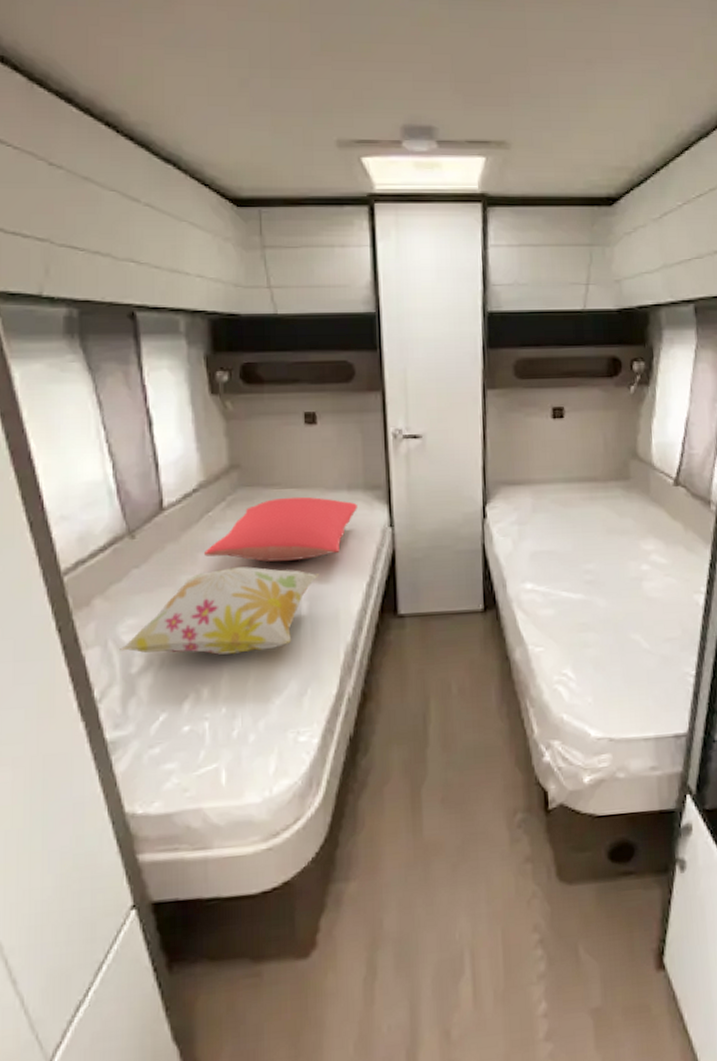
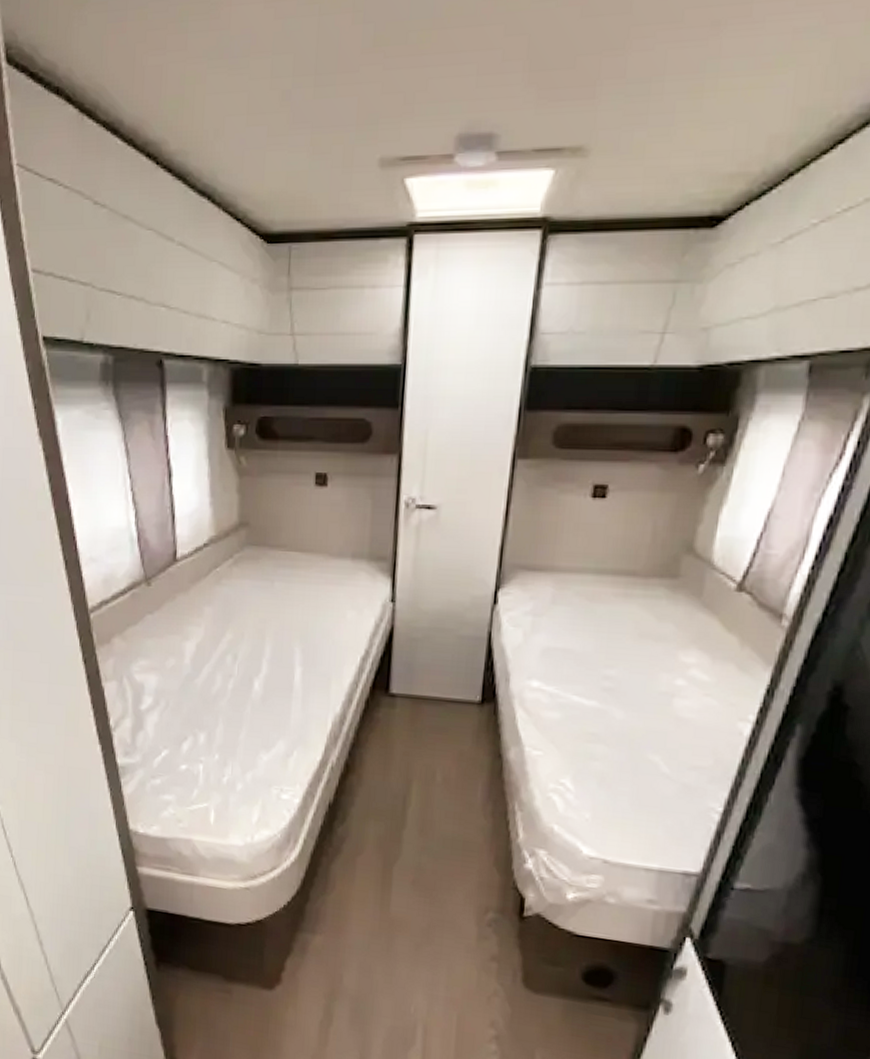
decorative pillow: present [120,567,320,655] -> none [132,624,316,708]
pillow: present [205,496,357,562] -> none [210,560,360,625]

